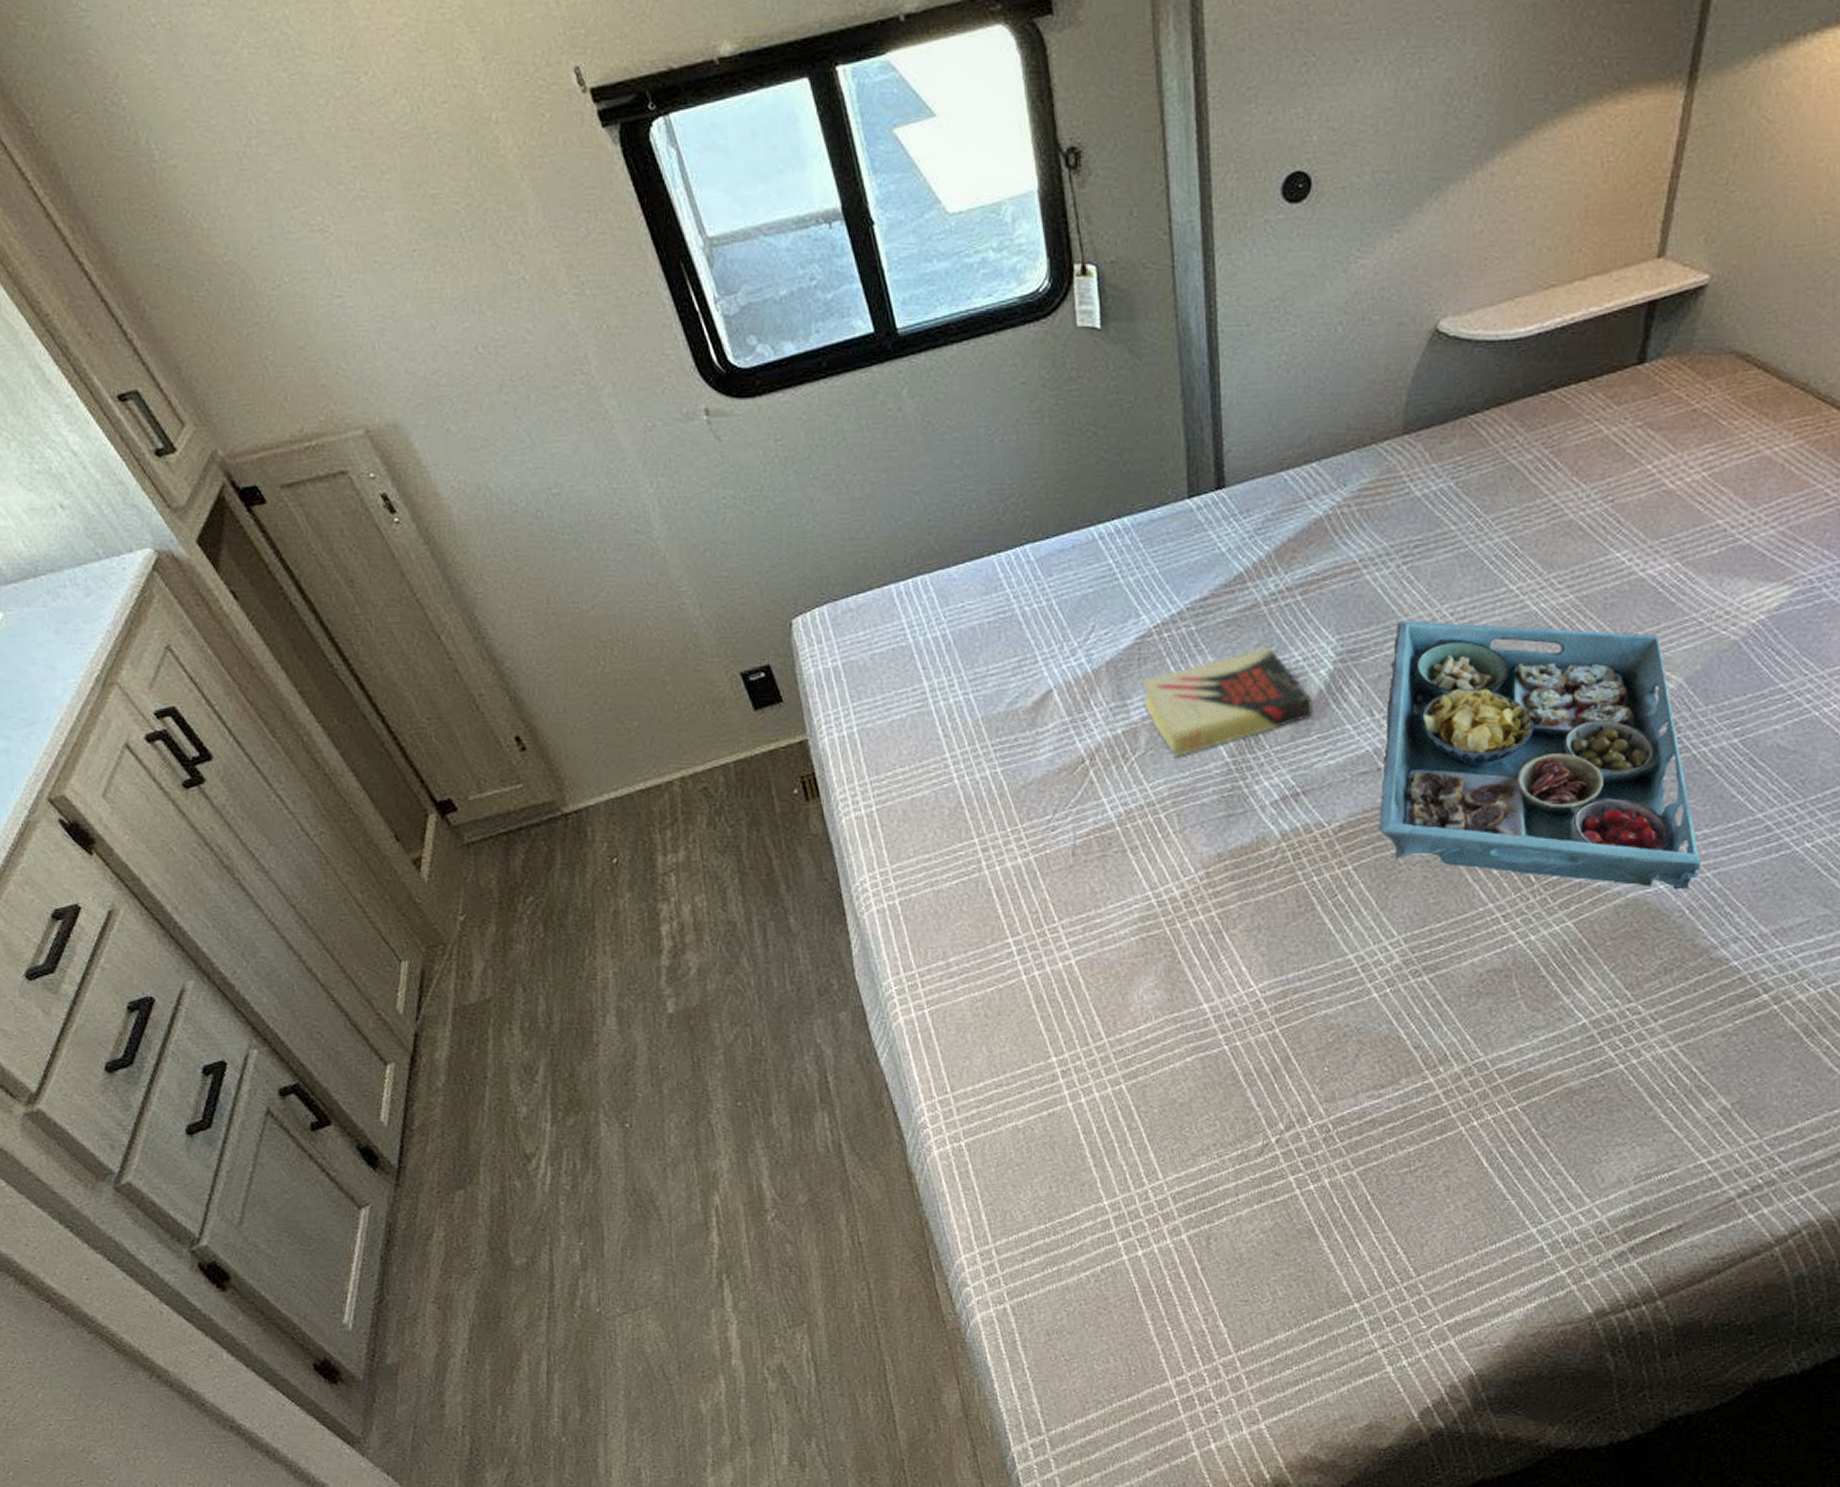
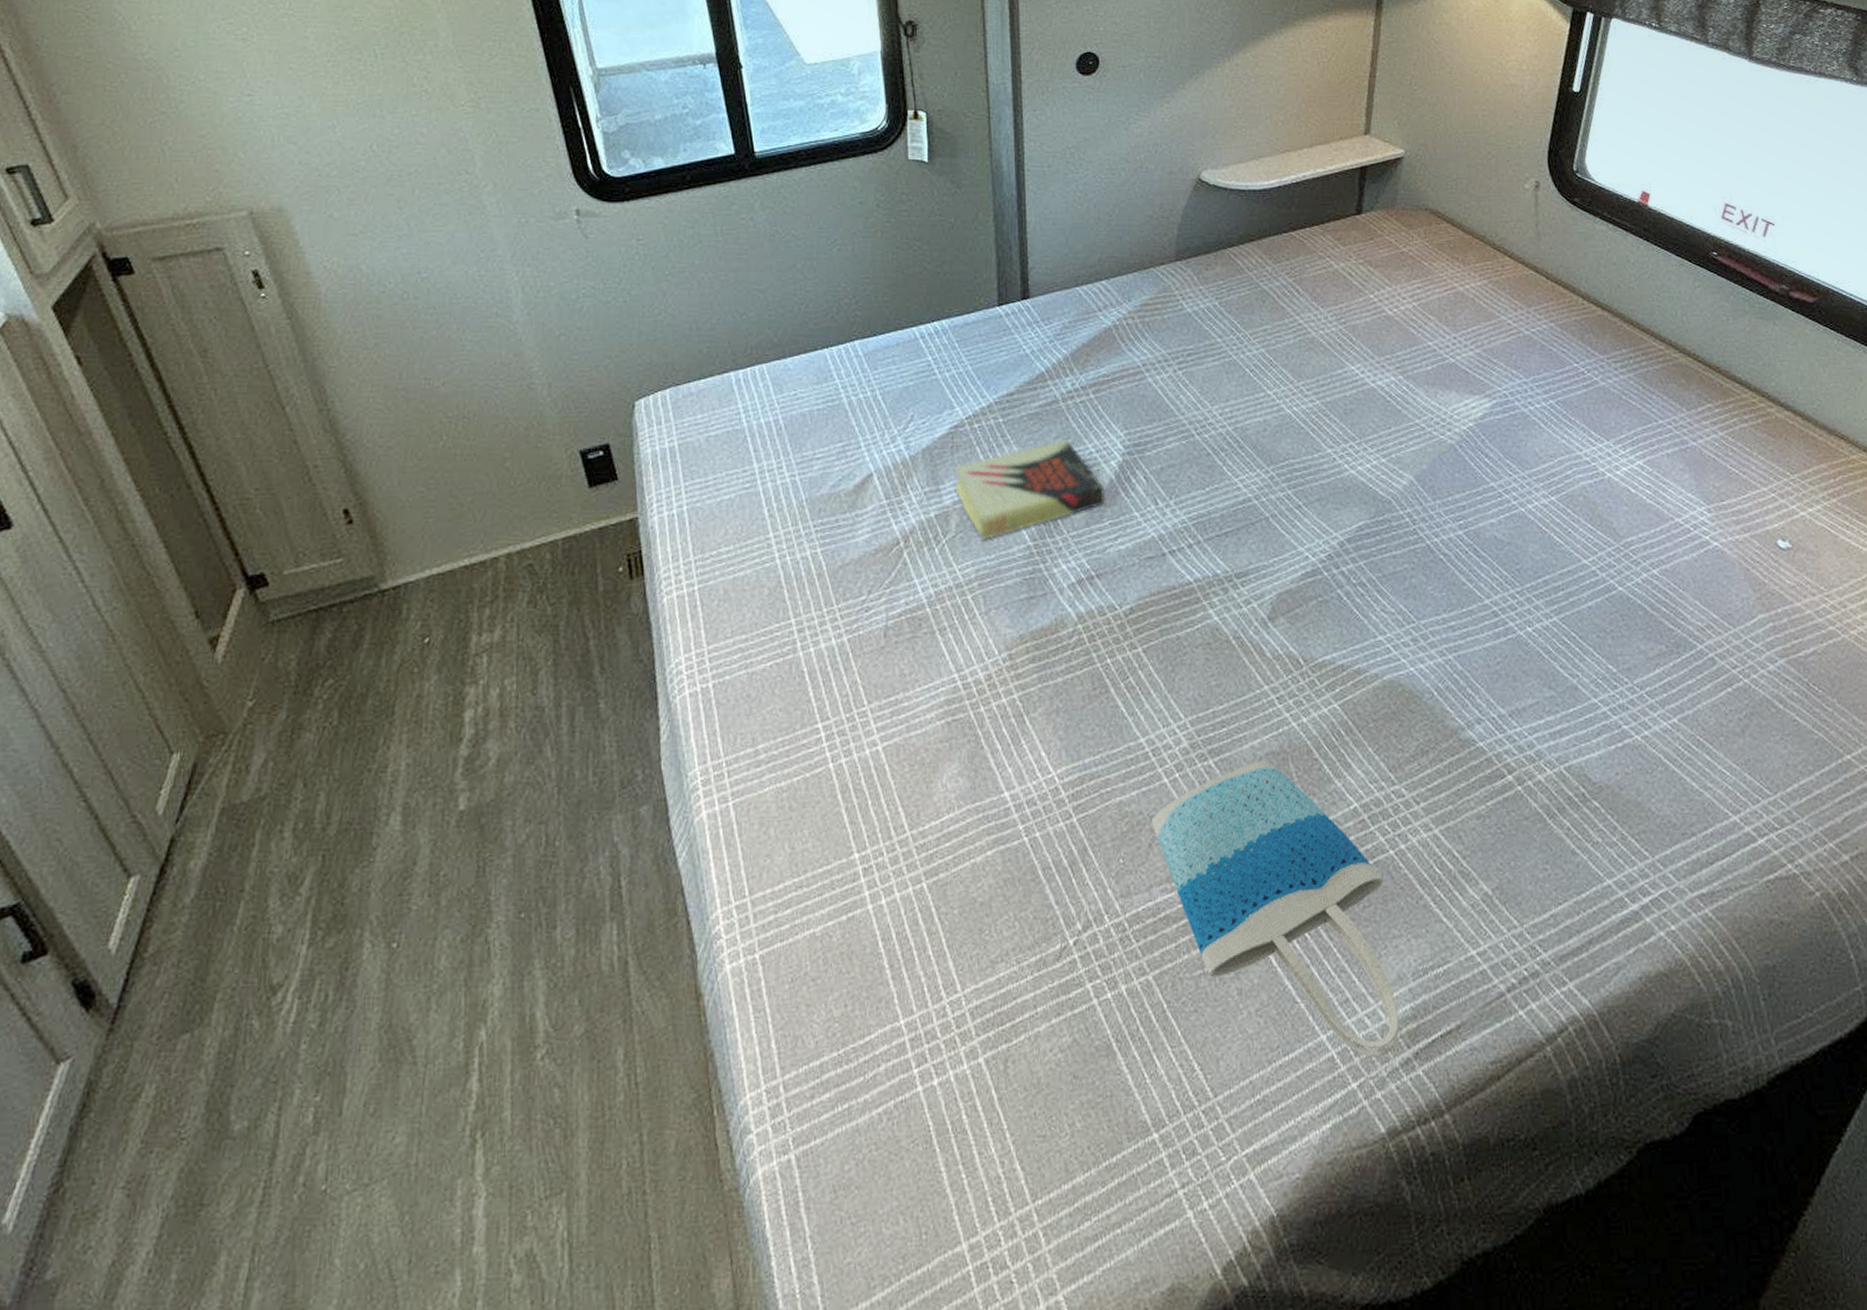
tote bag: none [1359,977,1616,1250] -> present [1151,760,1400,1058]
serving tray: present [1379,621,1701,890] -> none [1164,419,1443,673]

